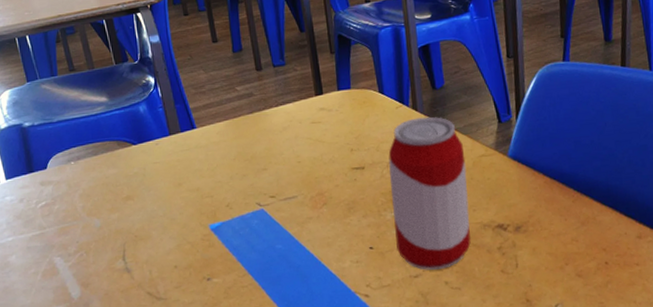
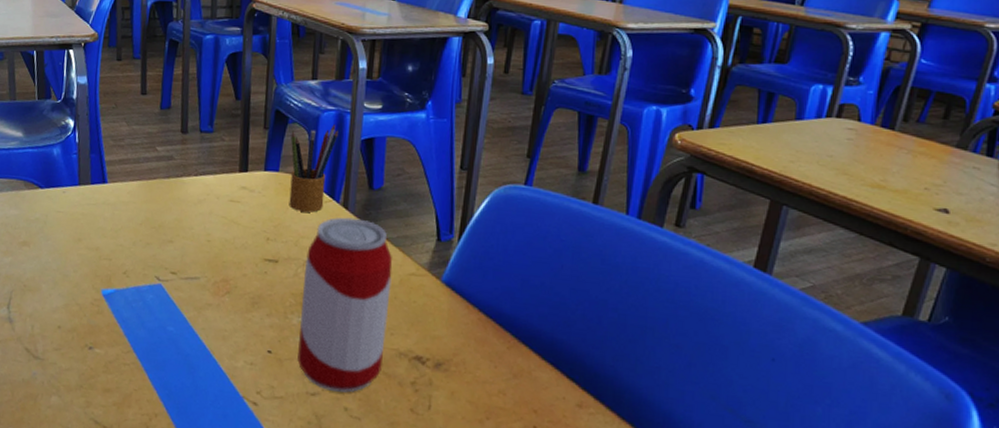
pencil box: none [355,38,397,120] -> present [289,124,338,213]

